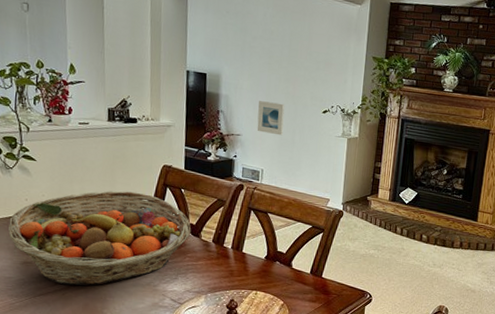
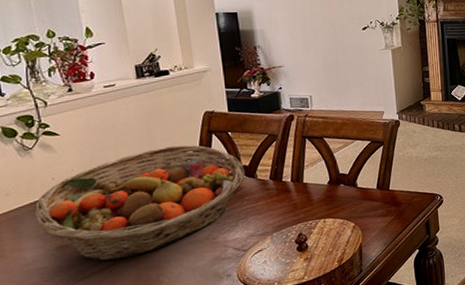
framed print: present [257,101,285,136] -> none [295,28,327,60]

